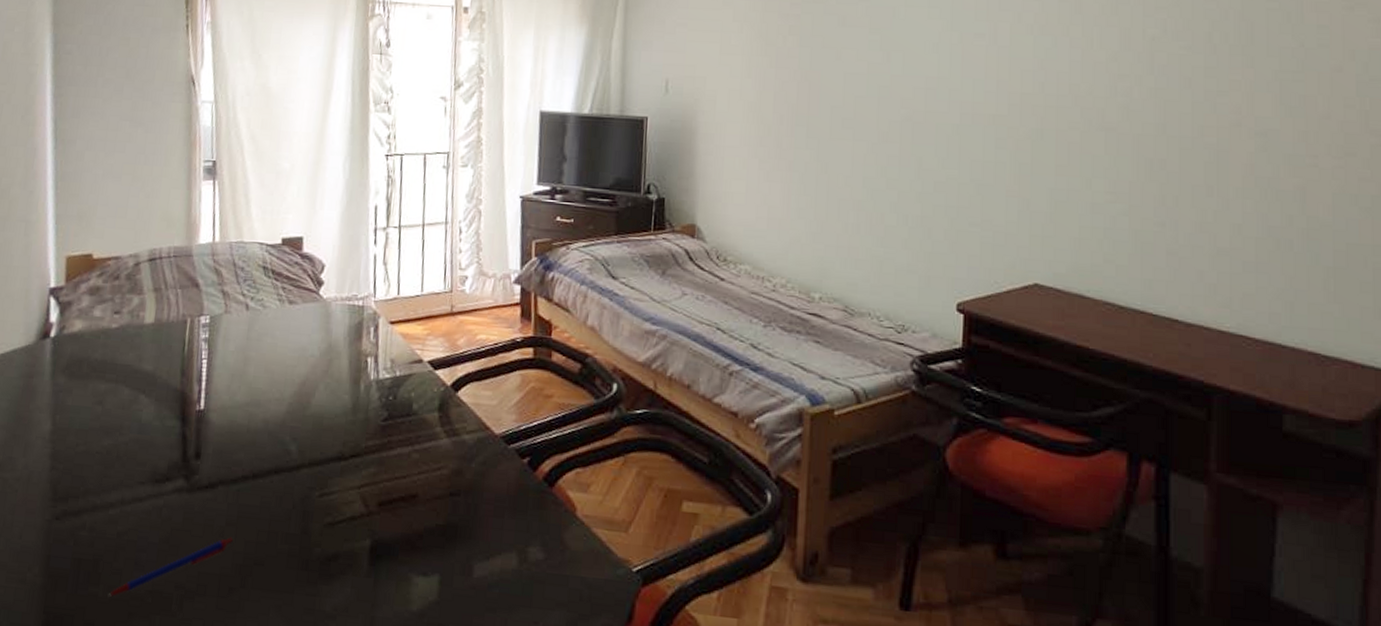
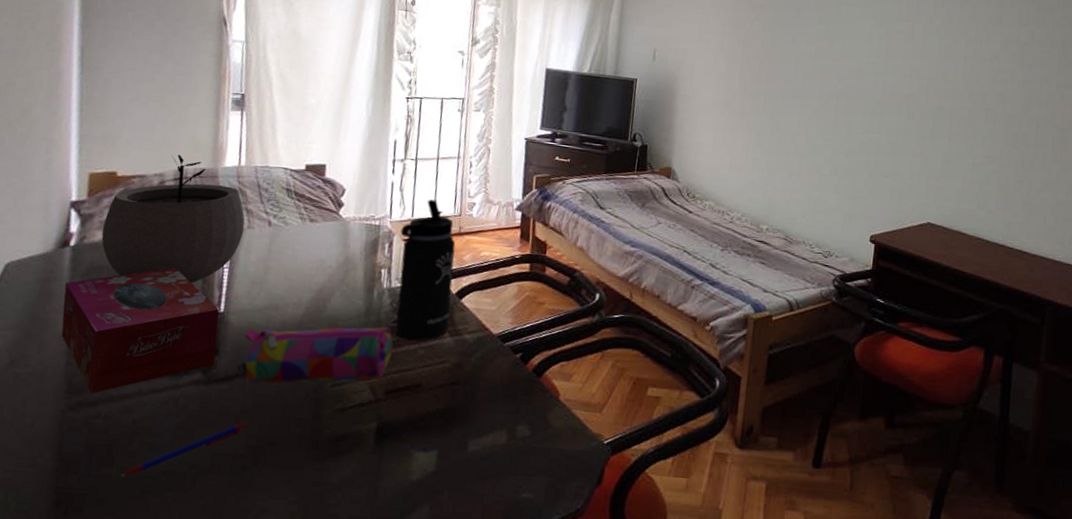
tissue box: none [45,359,200,502] -> present [61,267,219,394]
plant pot: none [80,232,222,377] -> present [101,154,245,283]
pencil case: none [219,425,384,493] -> present [236,327,394,384]
thermos bottle: none [386,273,448,443] -> present [396,199,456,341]

